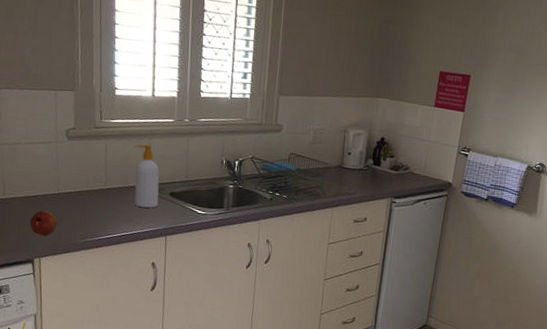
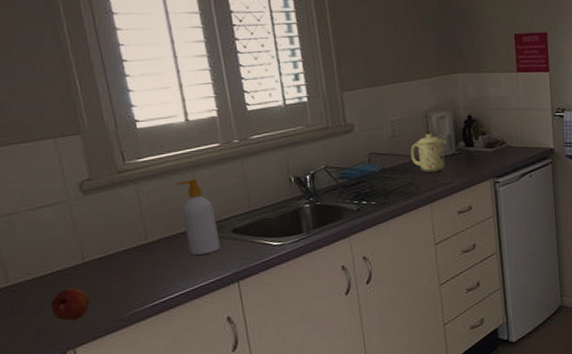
mug: none [324,147,358,182] -> present [410,134,447,173]

